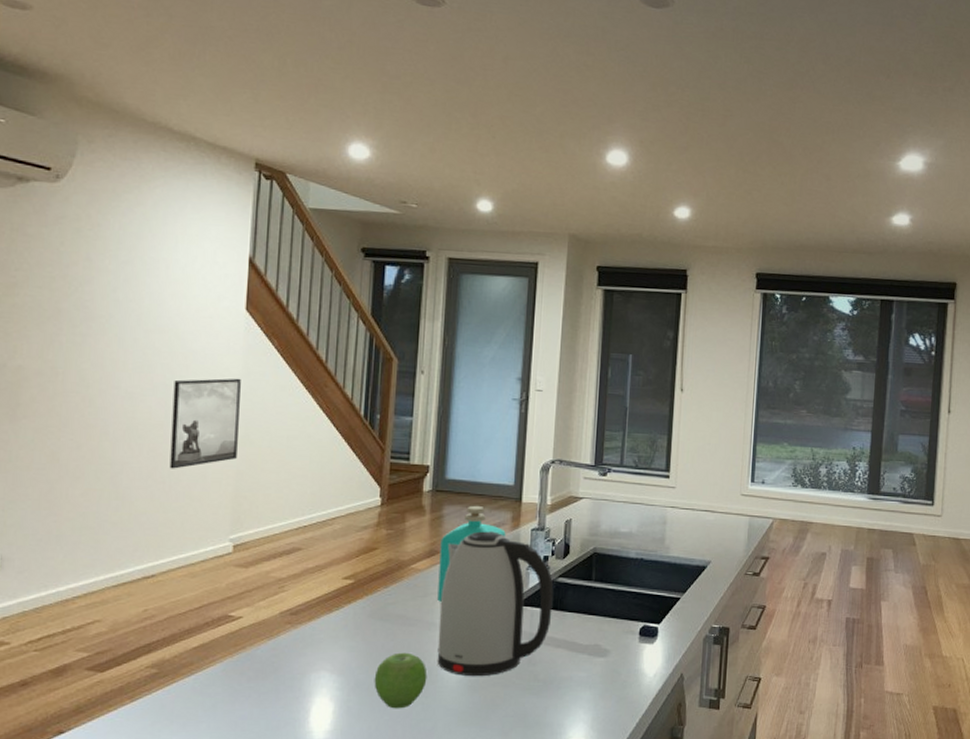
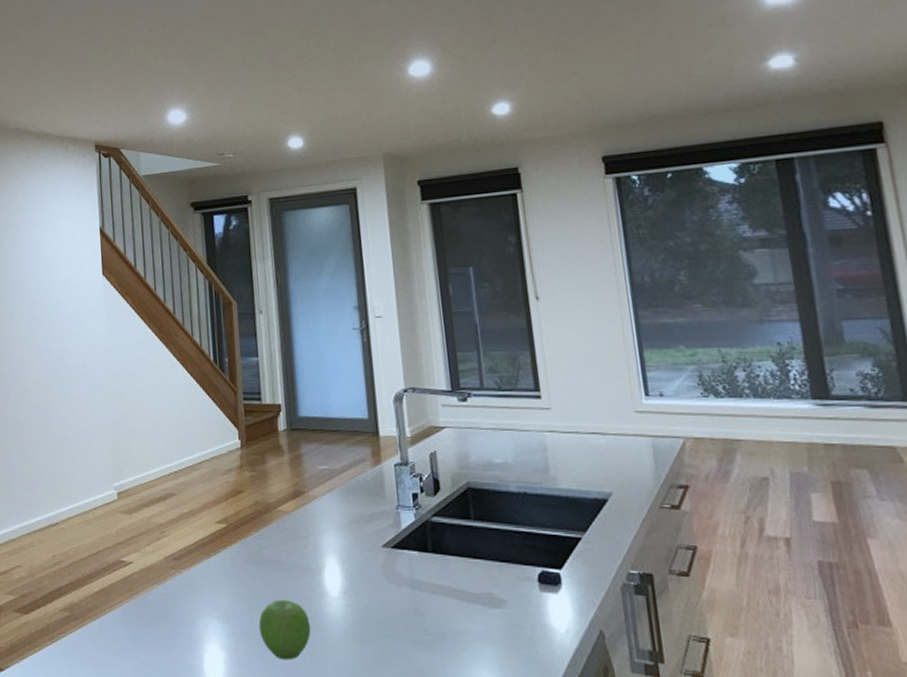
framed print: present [169,378,241,469] -> none [54,337,111,425]
soap bottle: present [437,505,506,602] -> none [303,442,368,545]
kettle: present [437,531,554,677] -> none [311,469,433,628]

